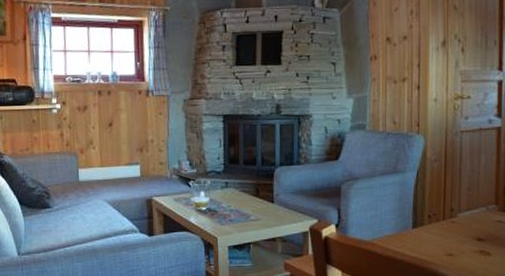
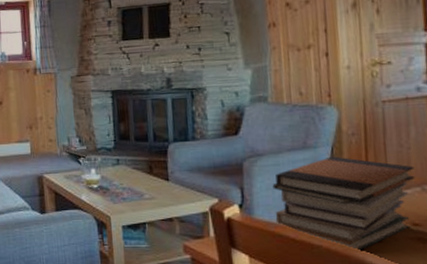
book stack: none [365,180,482,265] -> present [272,156,415,252]

